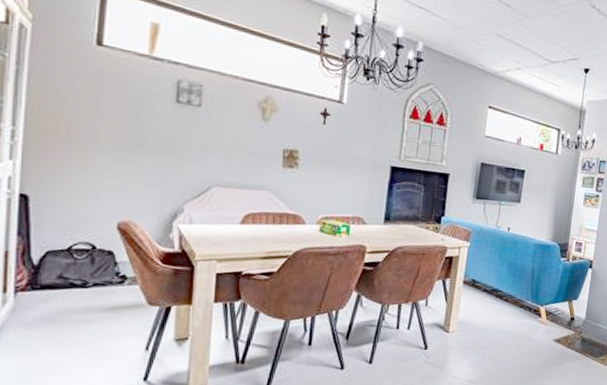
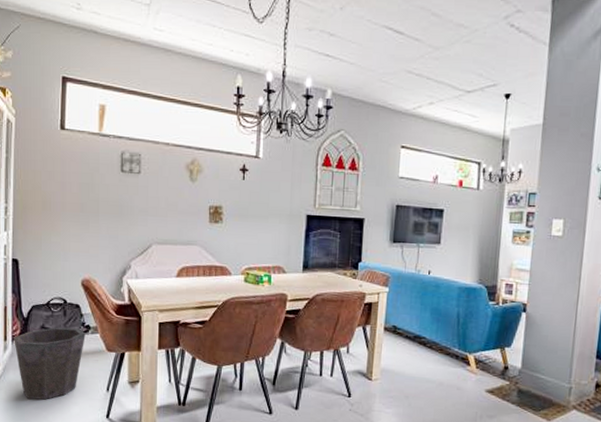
waste bin: none [17,277,120,363] -> present [14,327,86,400]

